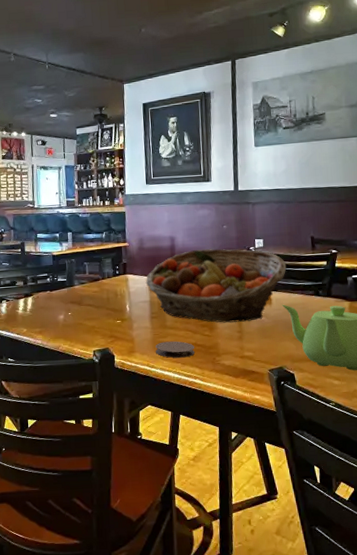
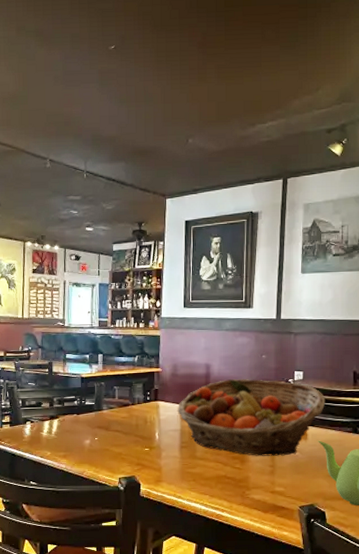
coaster: present [155,341,195,358] -> none [183,472,224,490]

